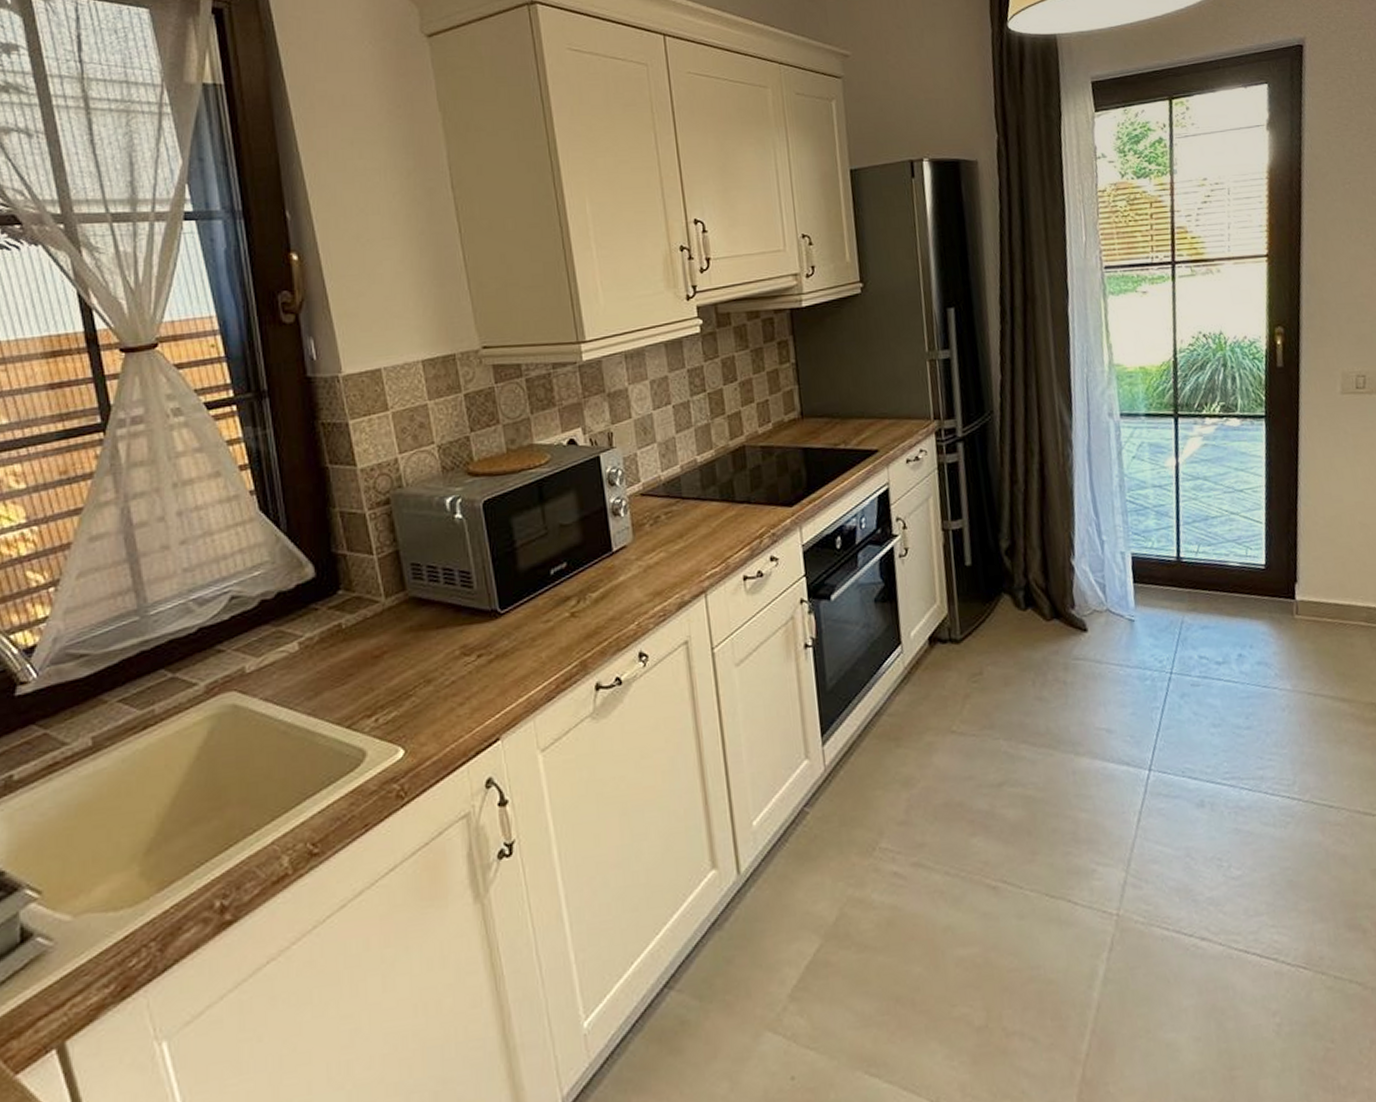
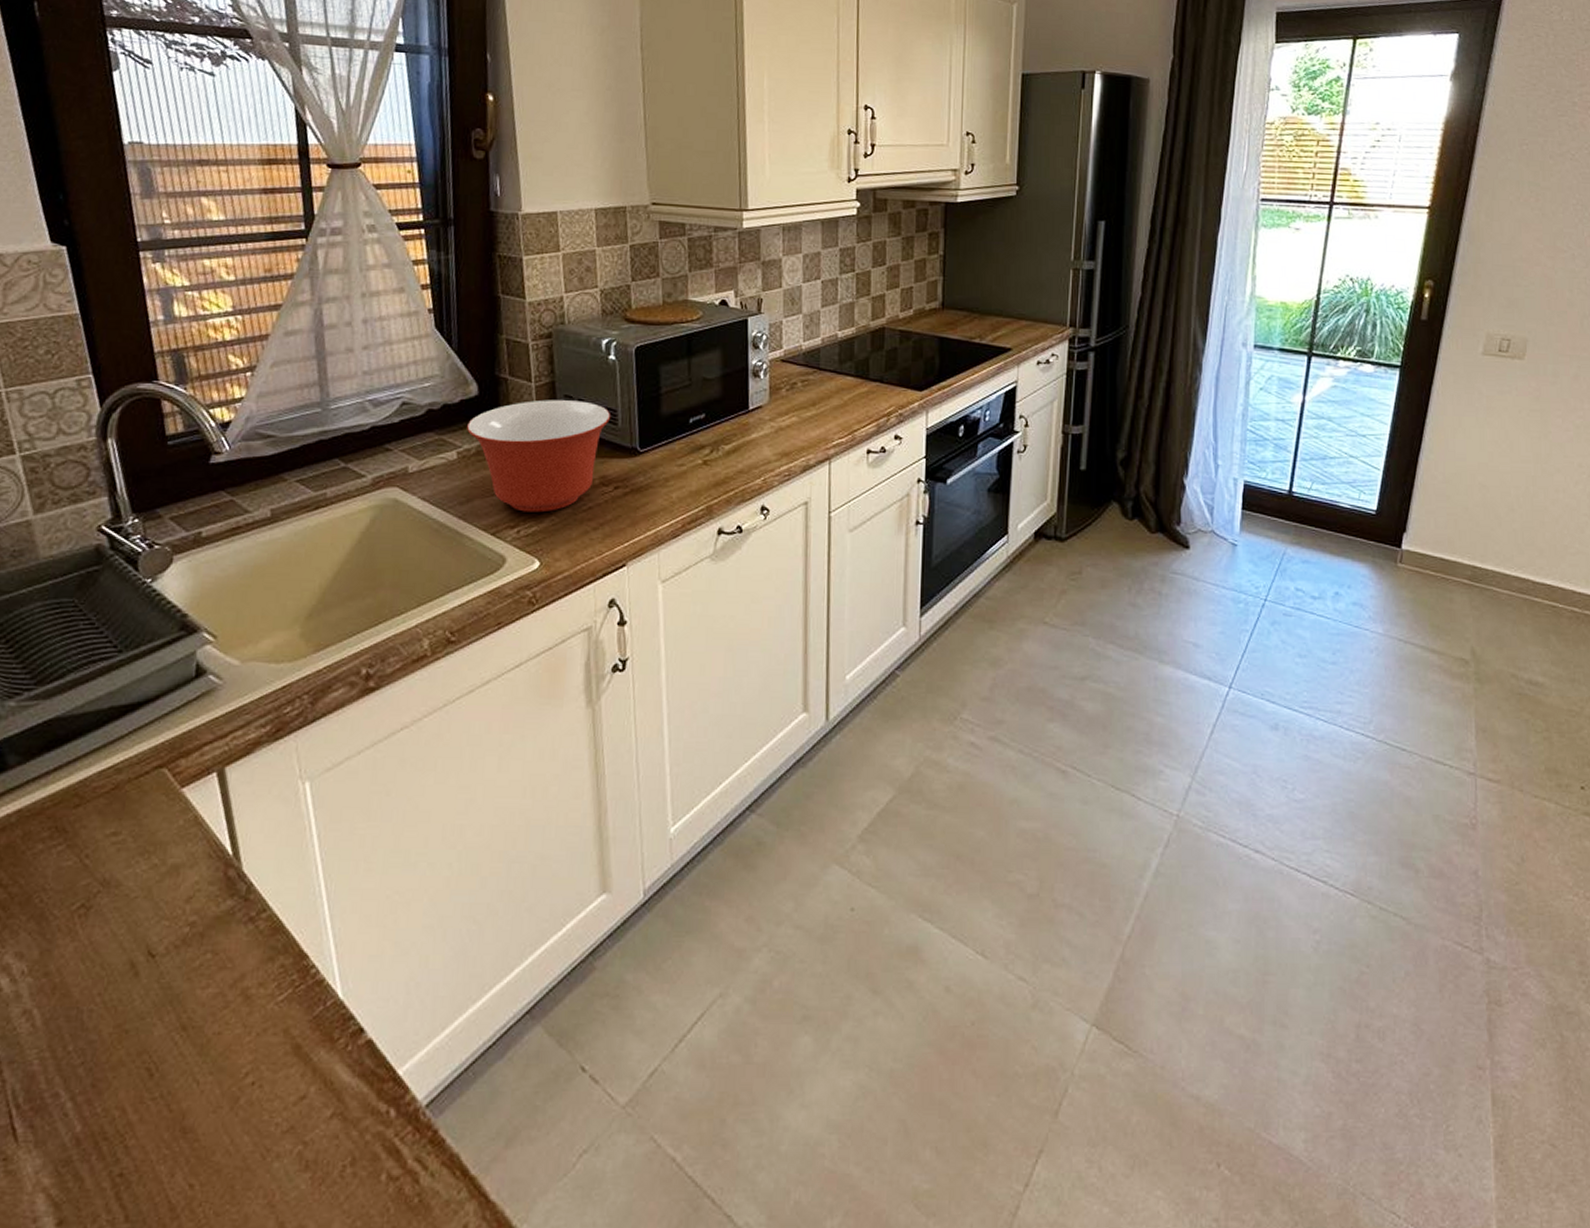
mixing bowl: none [305,567,465,698] -> present [466,399,611,513]

